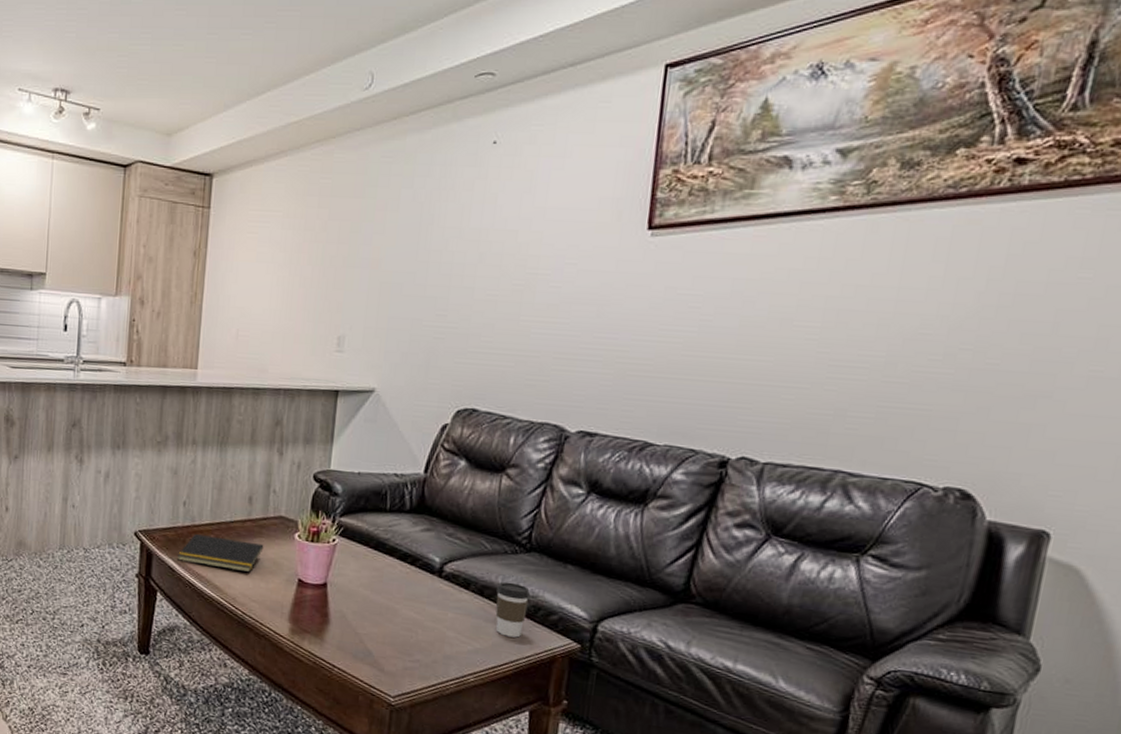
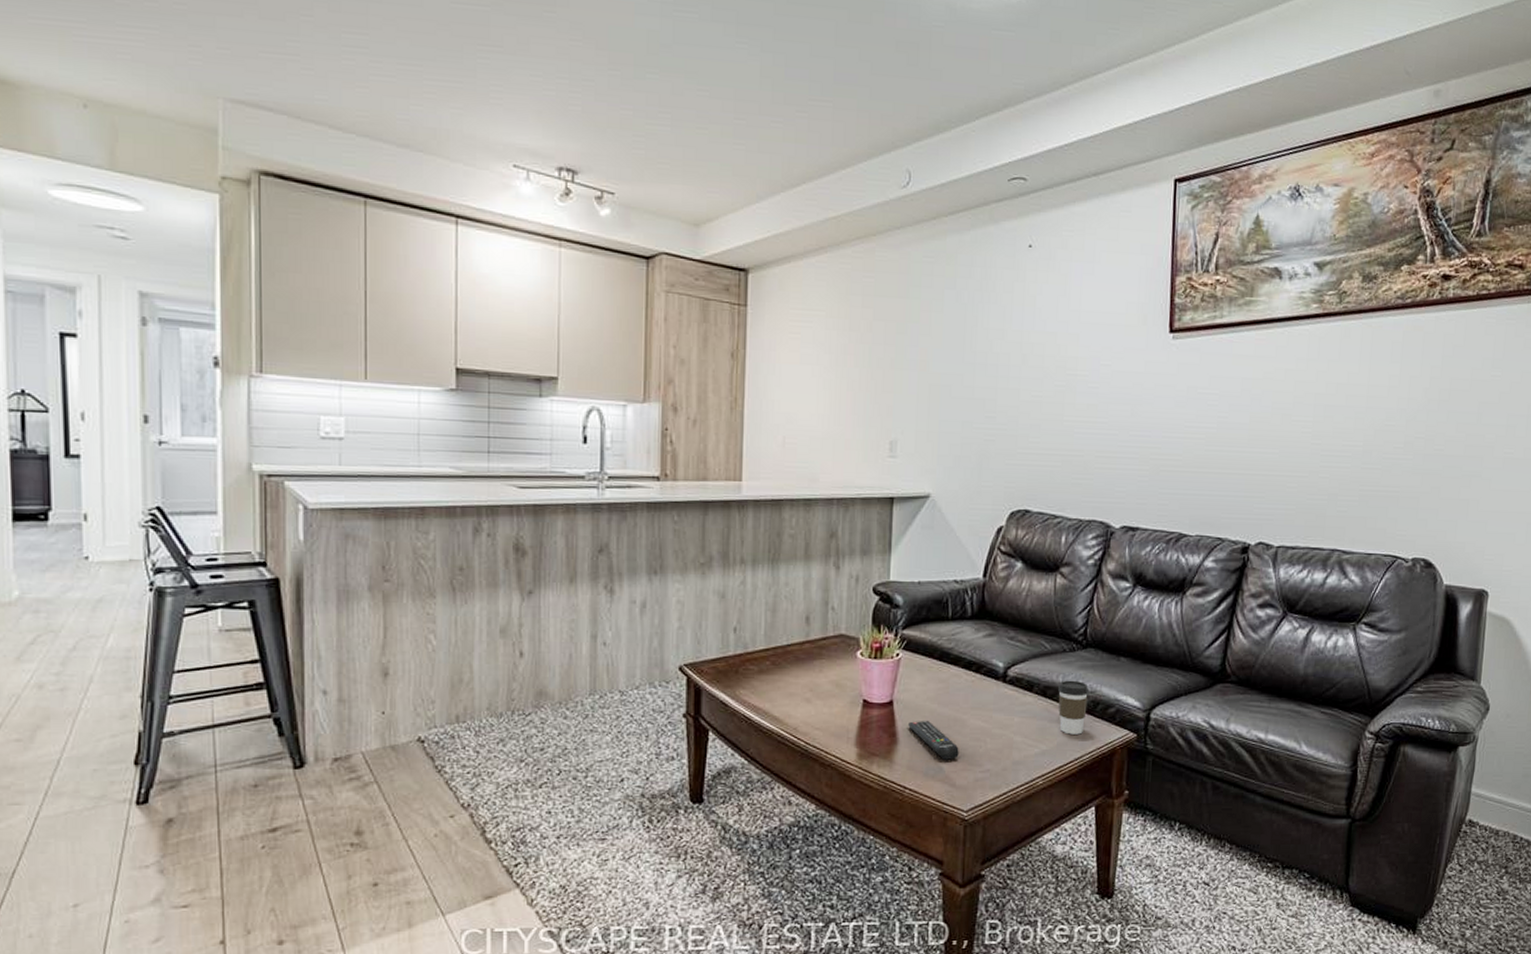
notepad: present [177,534,264,573] -> none [730,662,825,699]
remote control: none [340,604,390,646] -> present [908,720,959,760]

